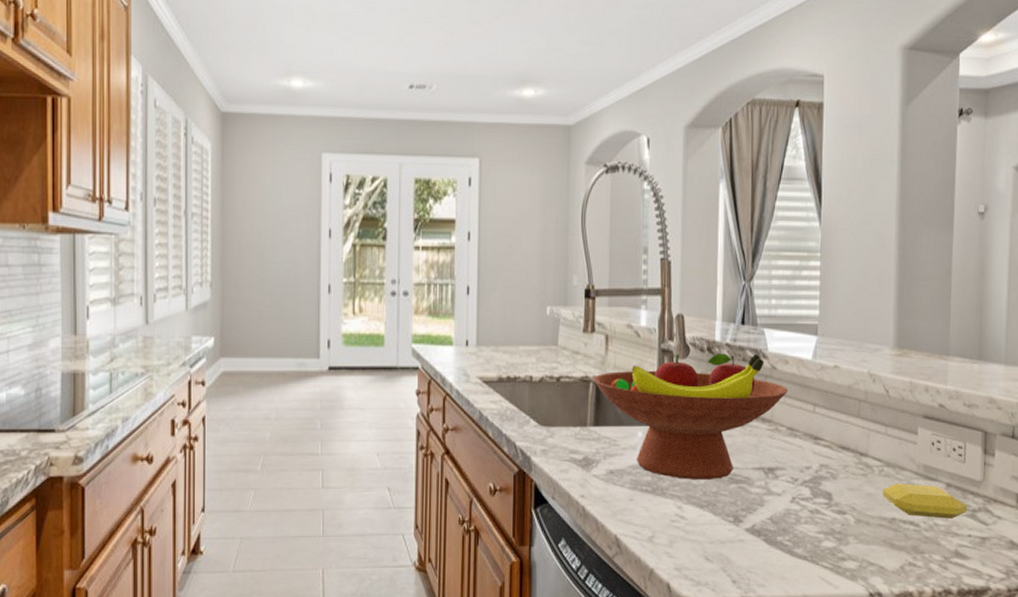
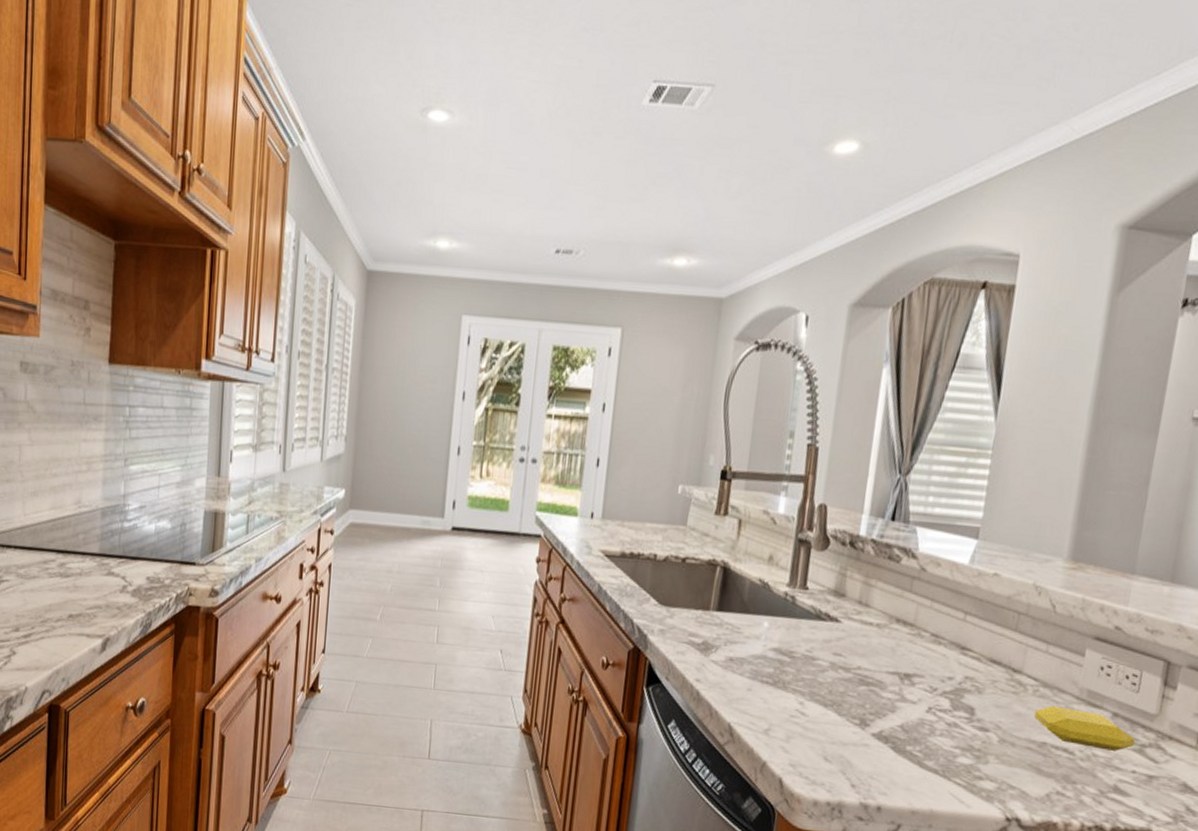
fruit bowl: present [592,353,789,480] -> none [720,544,938,680]

